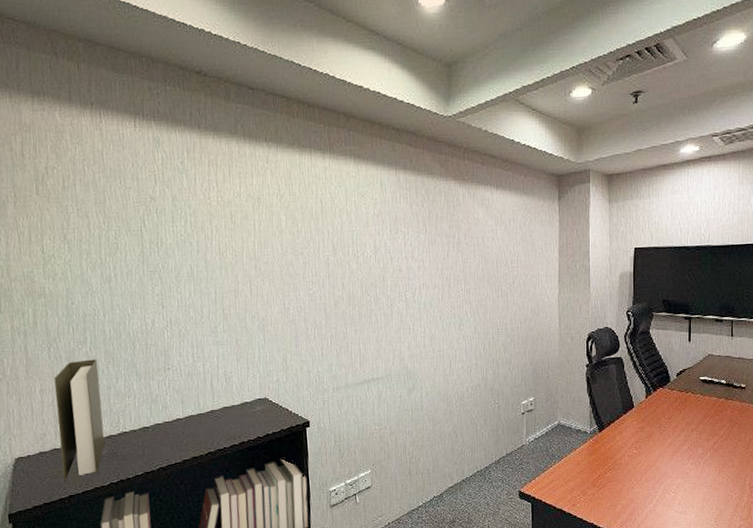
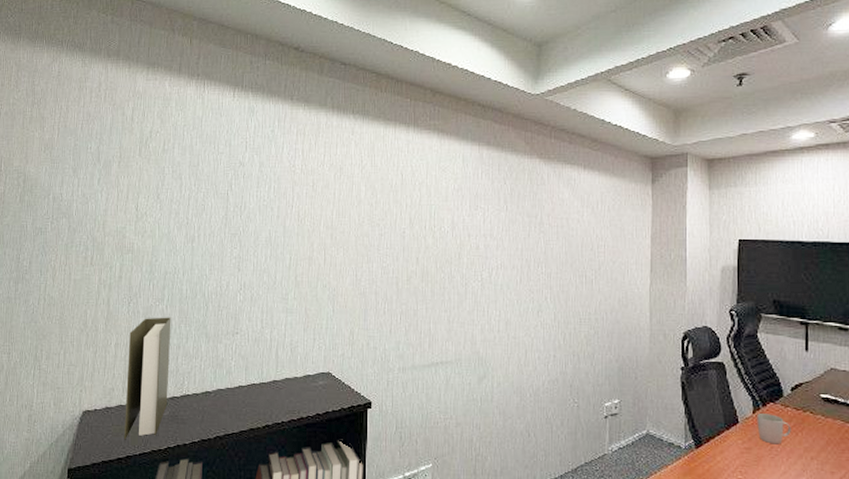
mug: none [649,397,676,422] -> present [757,414,791,445]

